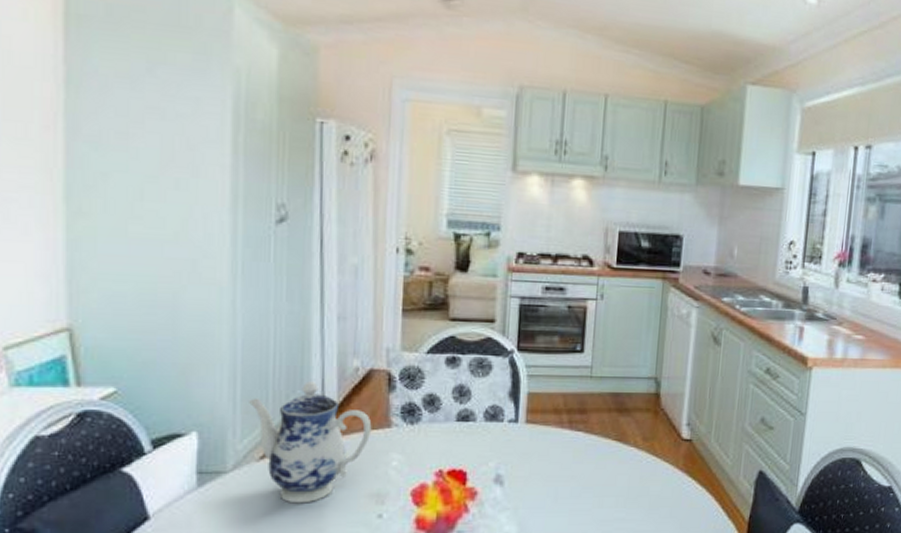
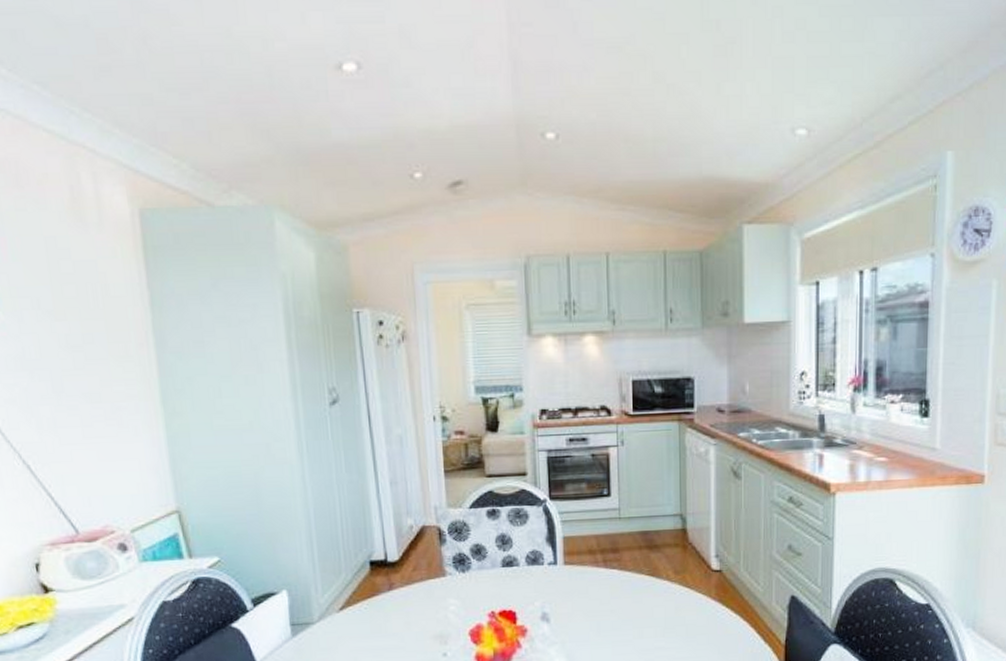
teapot: present [249,381,372,504] -> none [325,540,430,647]

